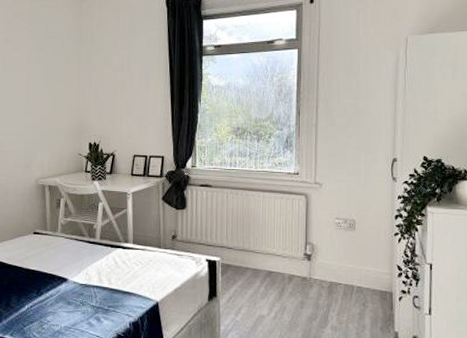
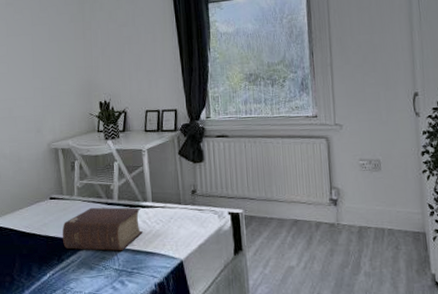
bible: none [42,244,122,289] -> present [62,207,143,251]

